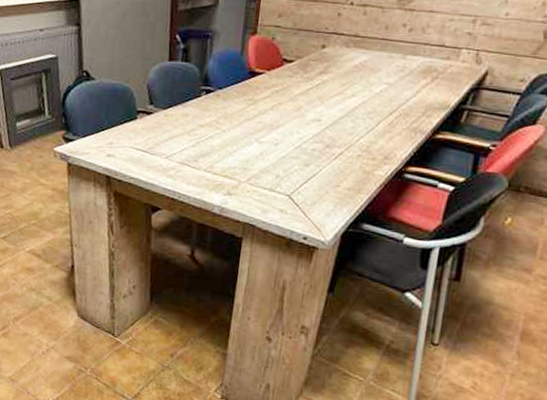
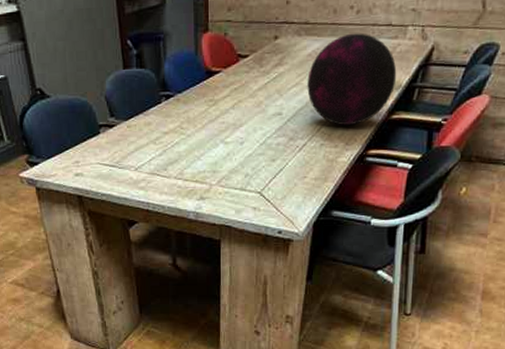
decorative orb: none [349,50,446,140] -> present [307,33,397,126]

